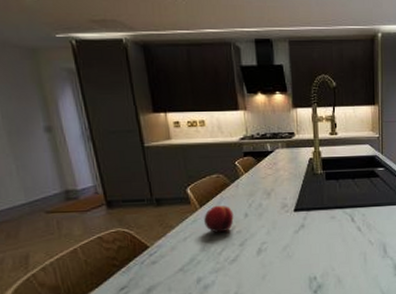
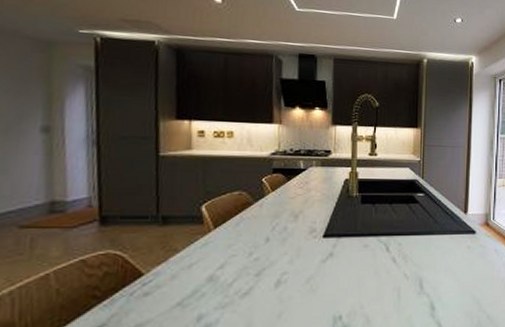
fruit: present [204,205,234,233] -> none [217,226,253,260]

